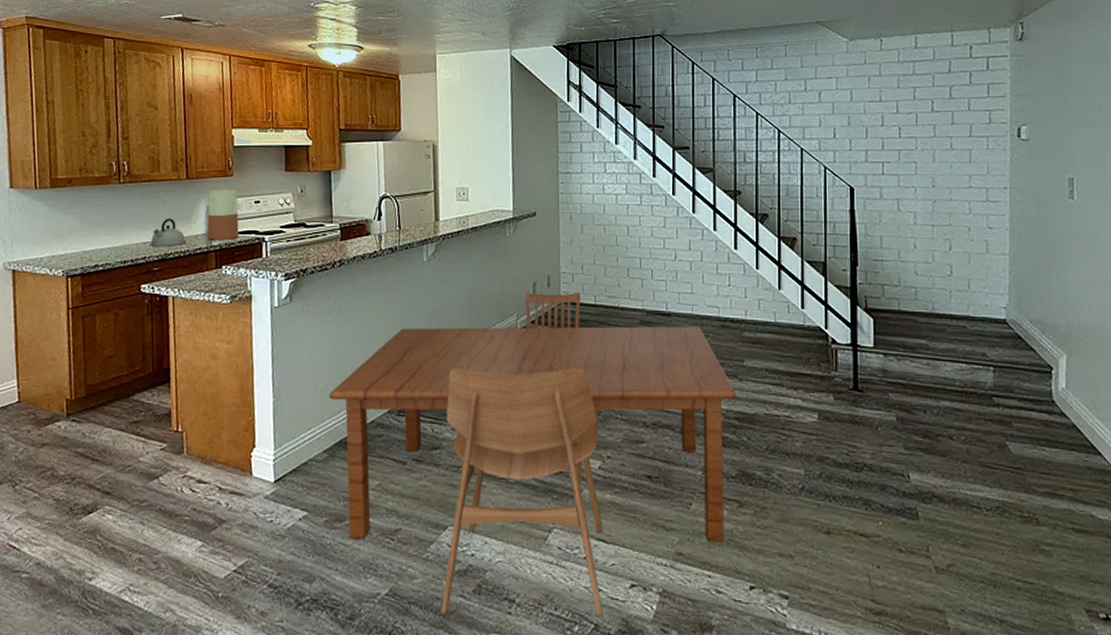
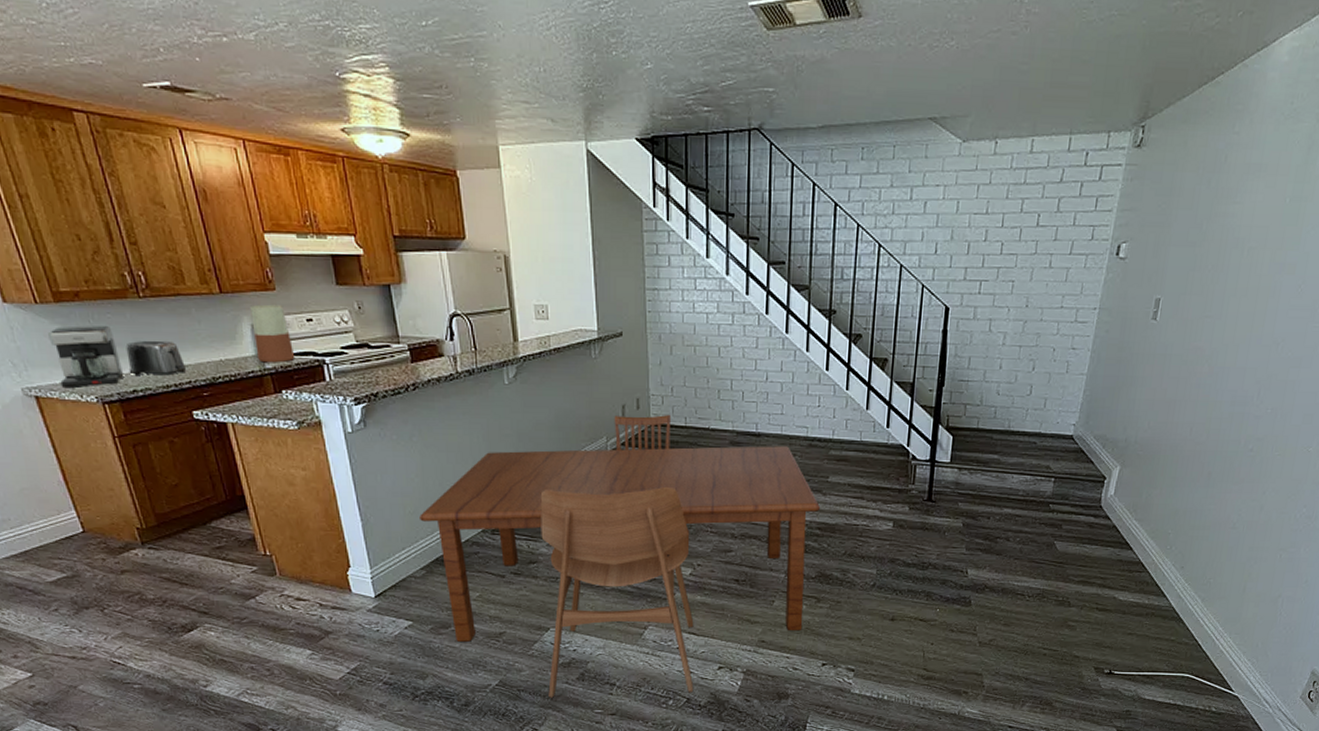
coffee maker: none [36,208,92,263] -> present [48,326,125,389]
toaster: none [95,220,144,252] -> present [126,340,186,376]
kettle: present [150,218,187,247] -> none [192,338,235,371]

